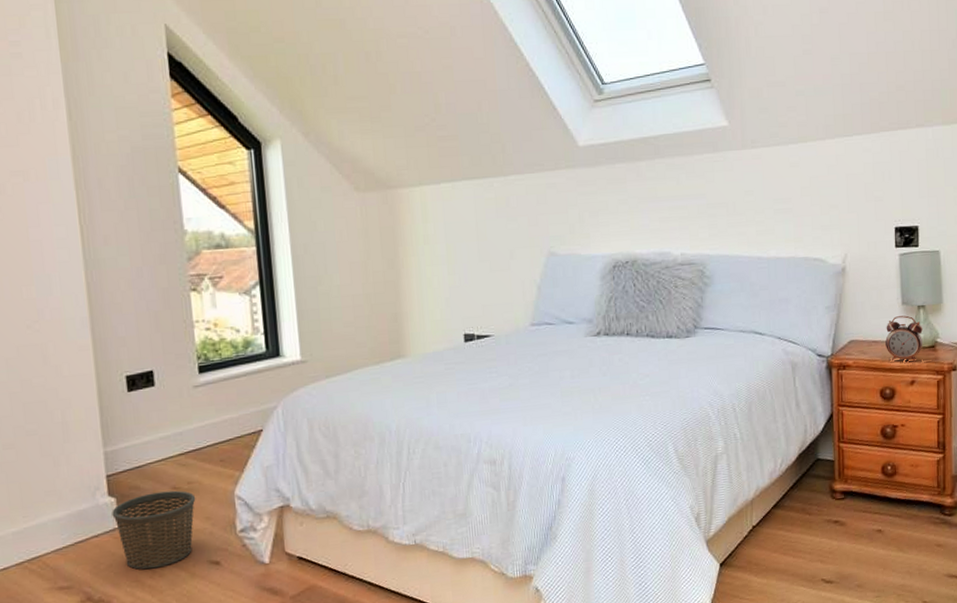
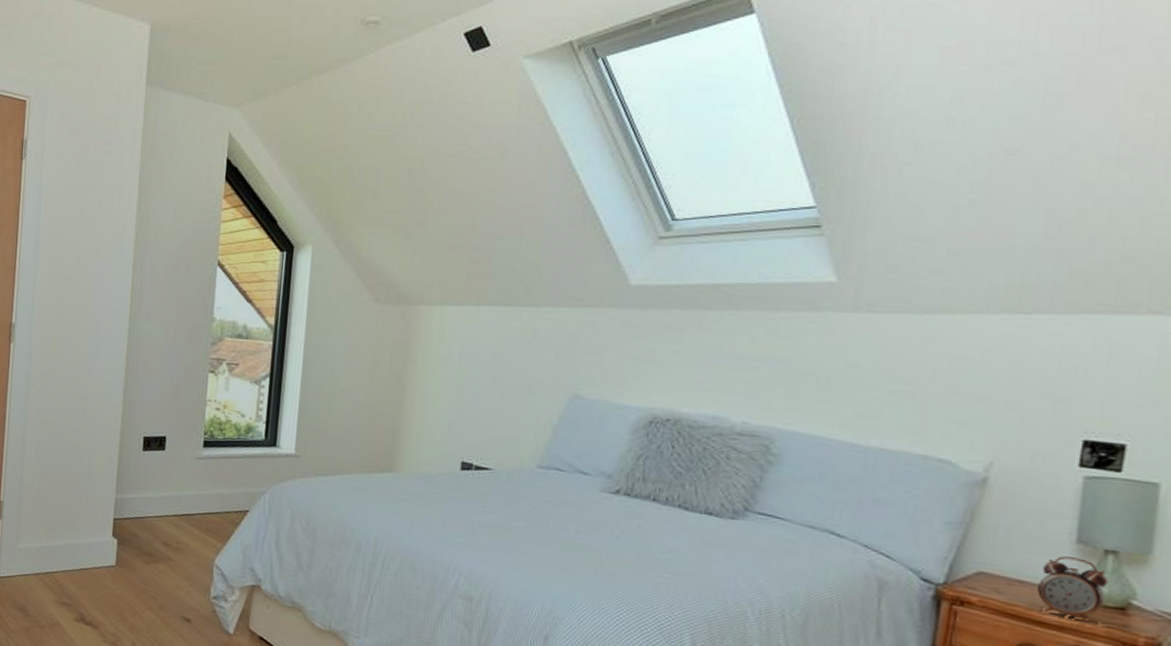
basket: present [112,490,196,570] -> none [112,542,181,611]

